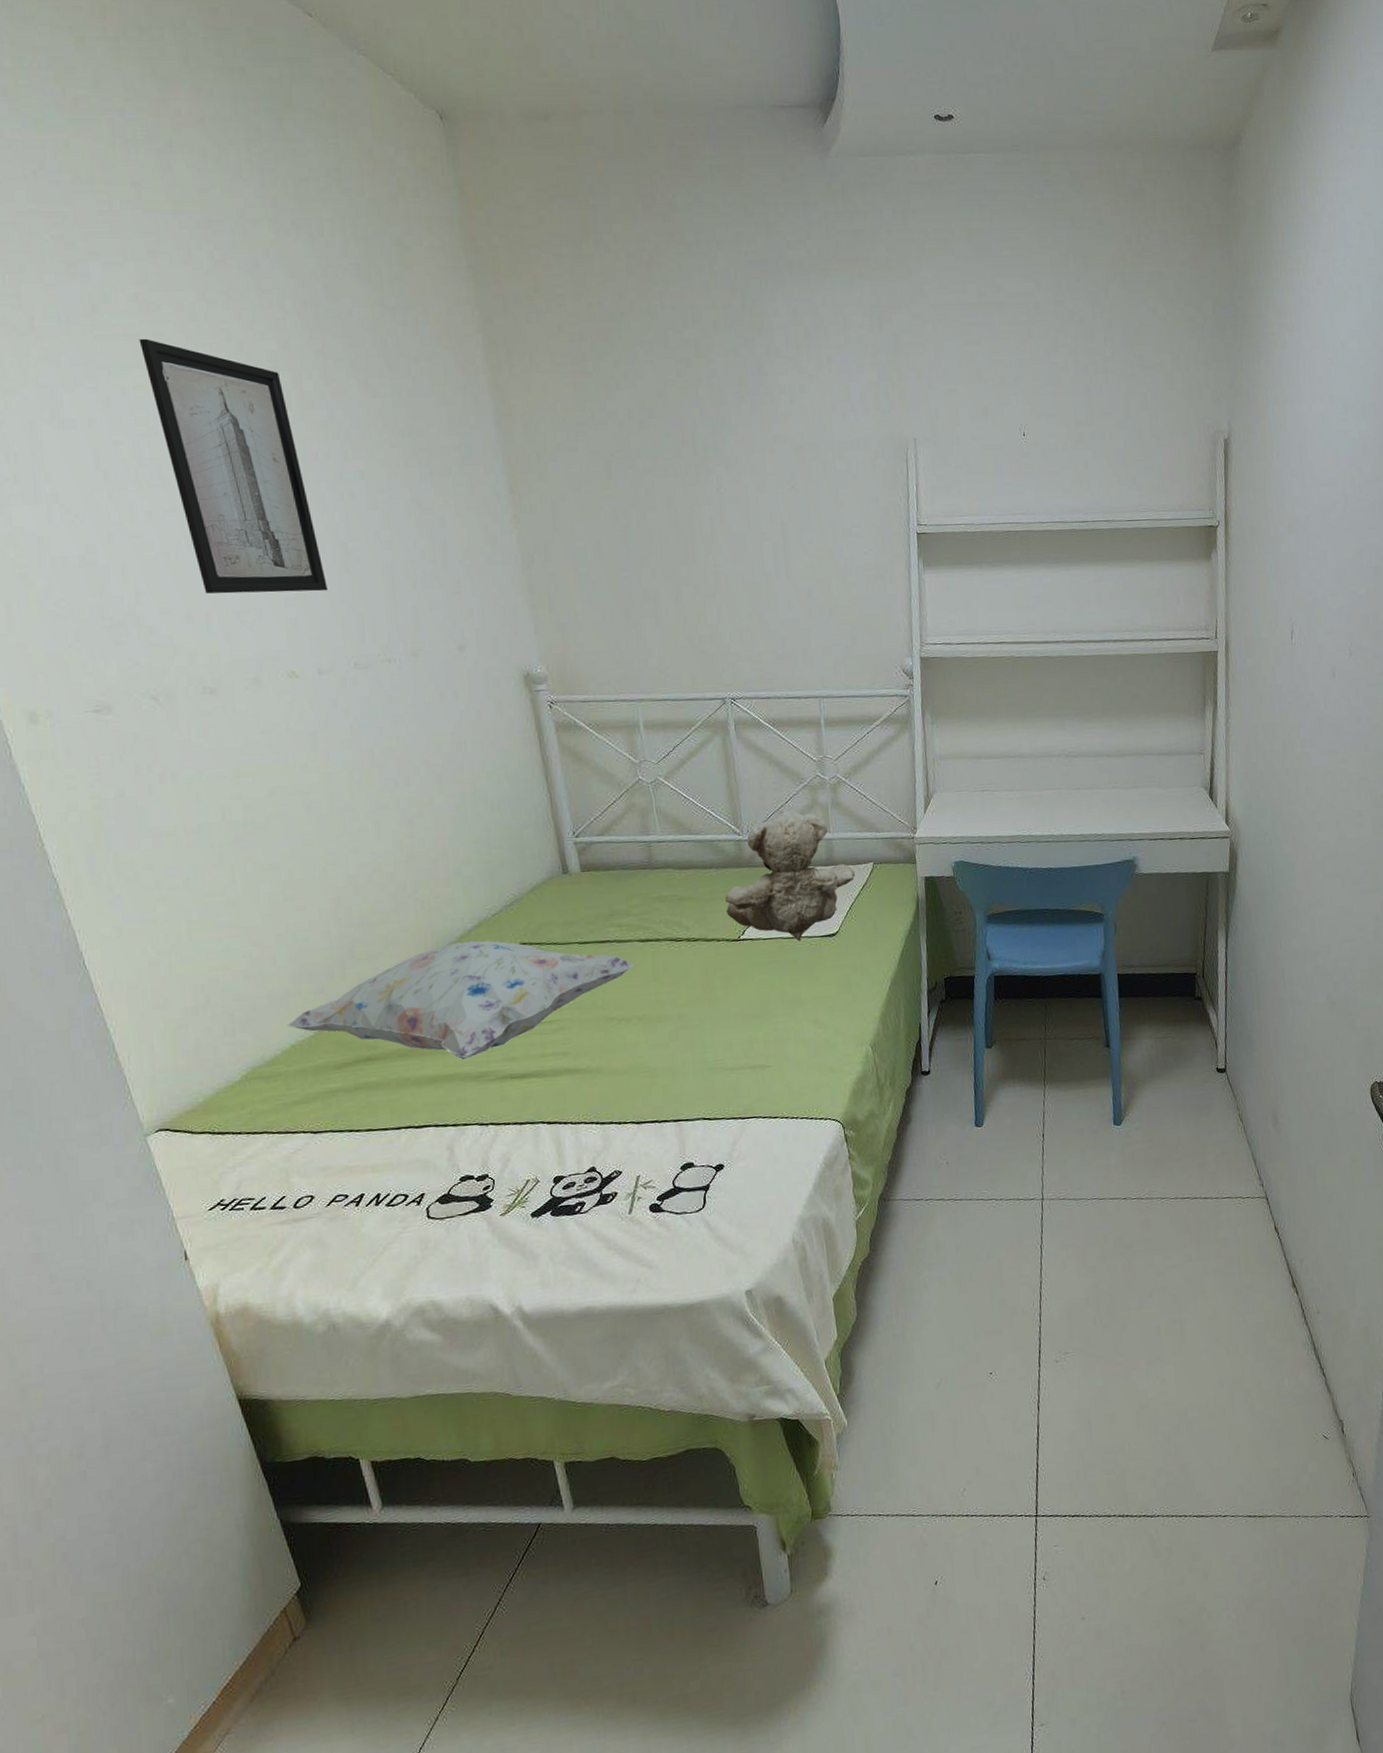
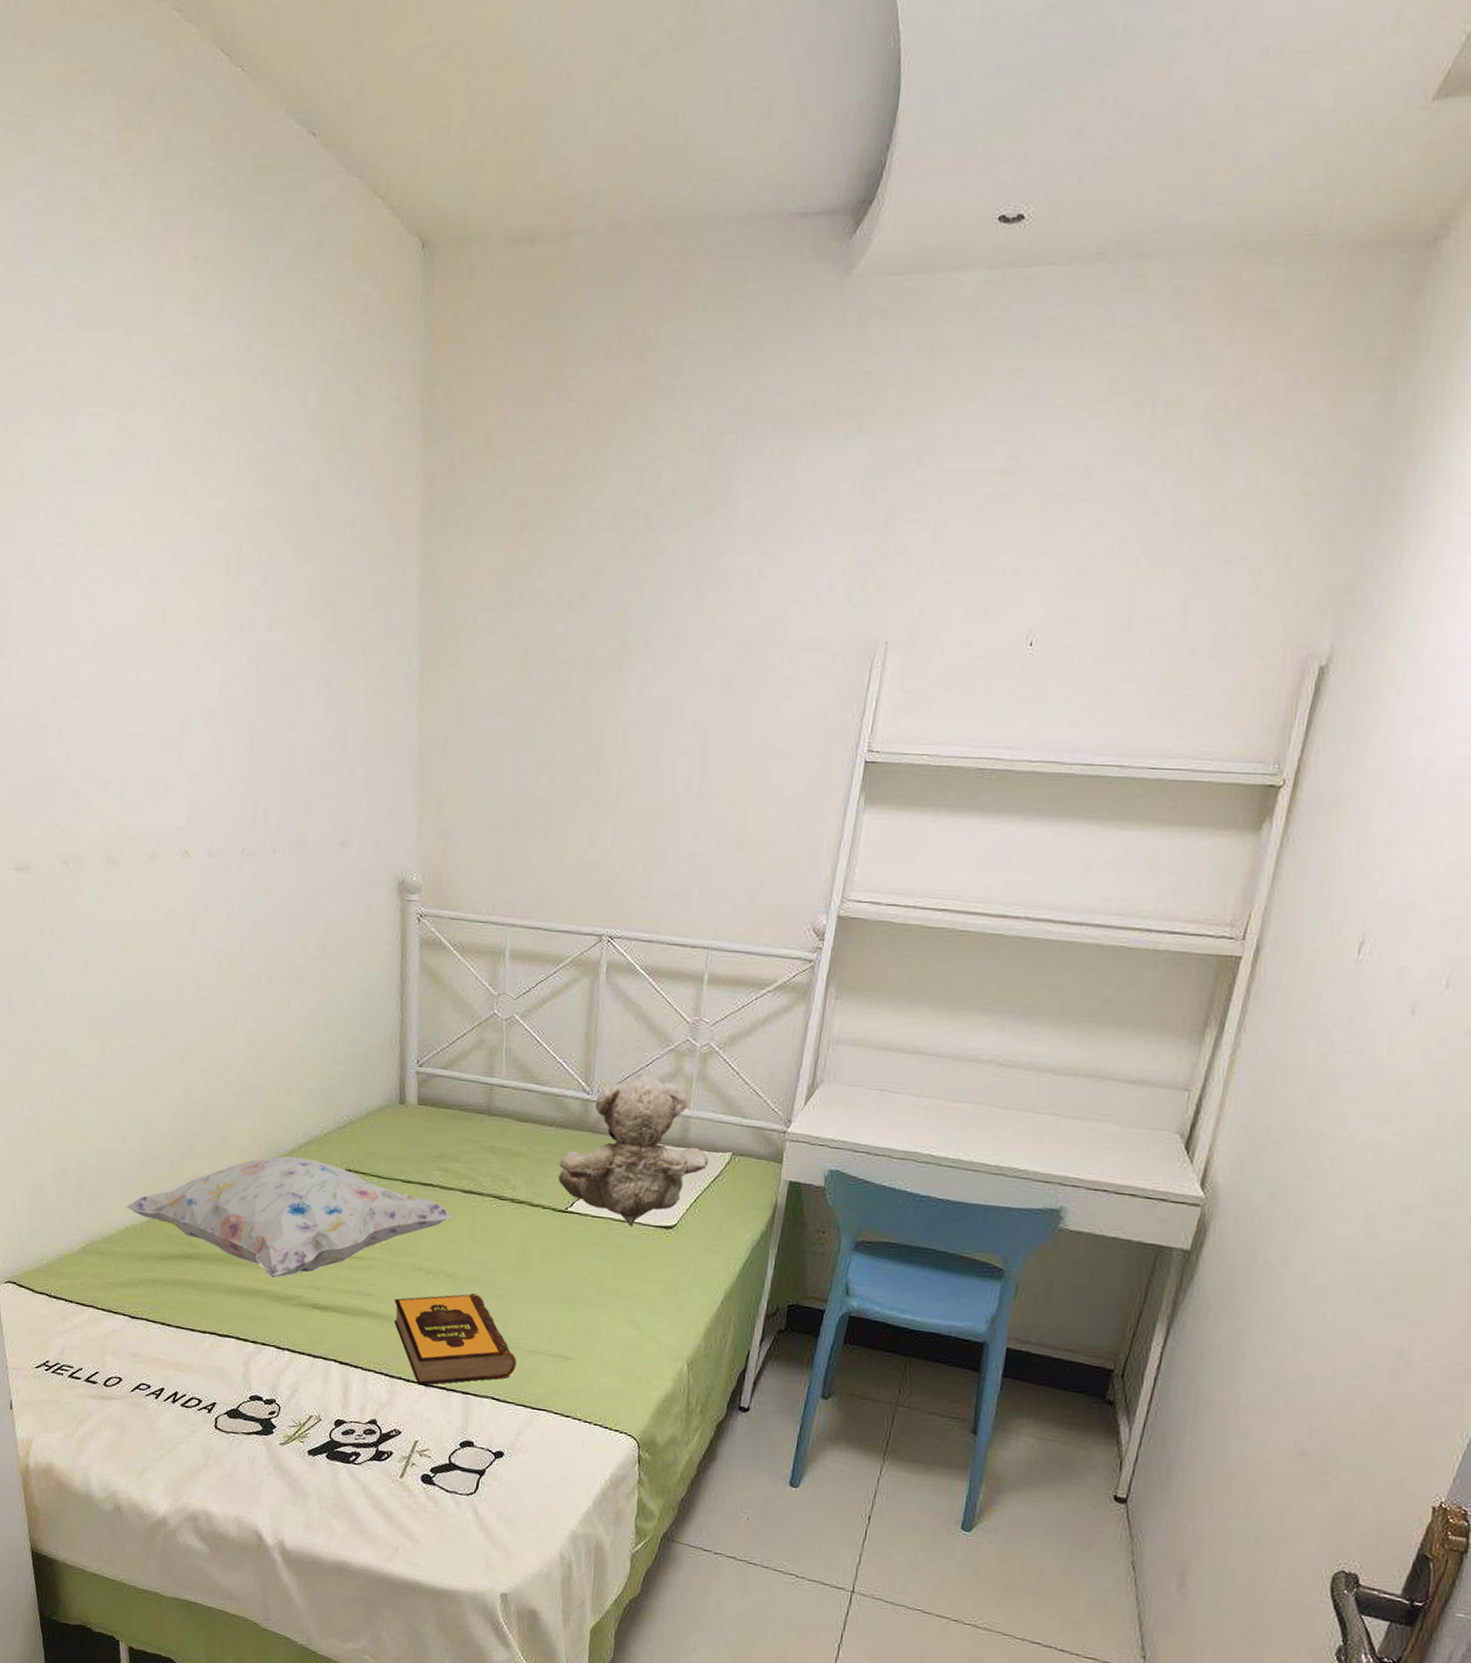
wall art: present [139,338,329,594] -> none [107,494,231,770]
hardback book: none [592,1029,720,1125] -> present [394,1293,517,1386]

